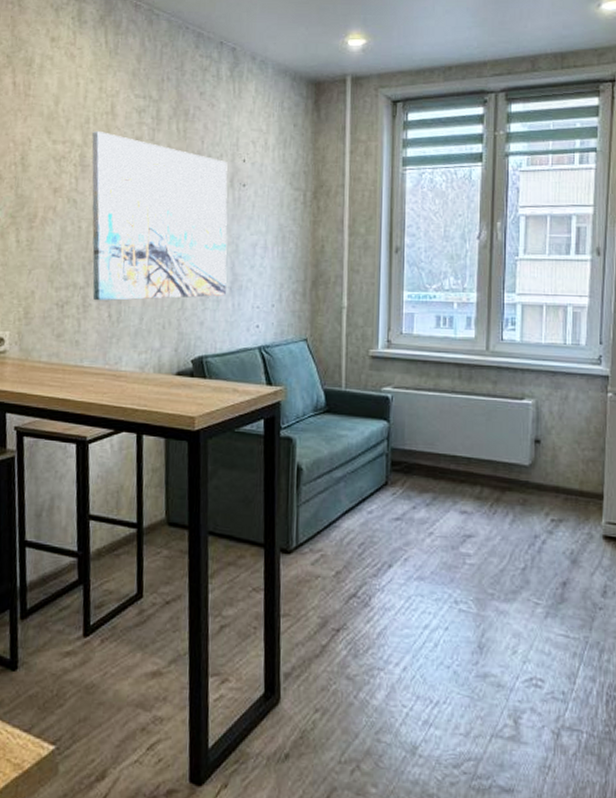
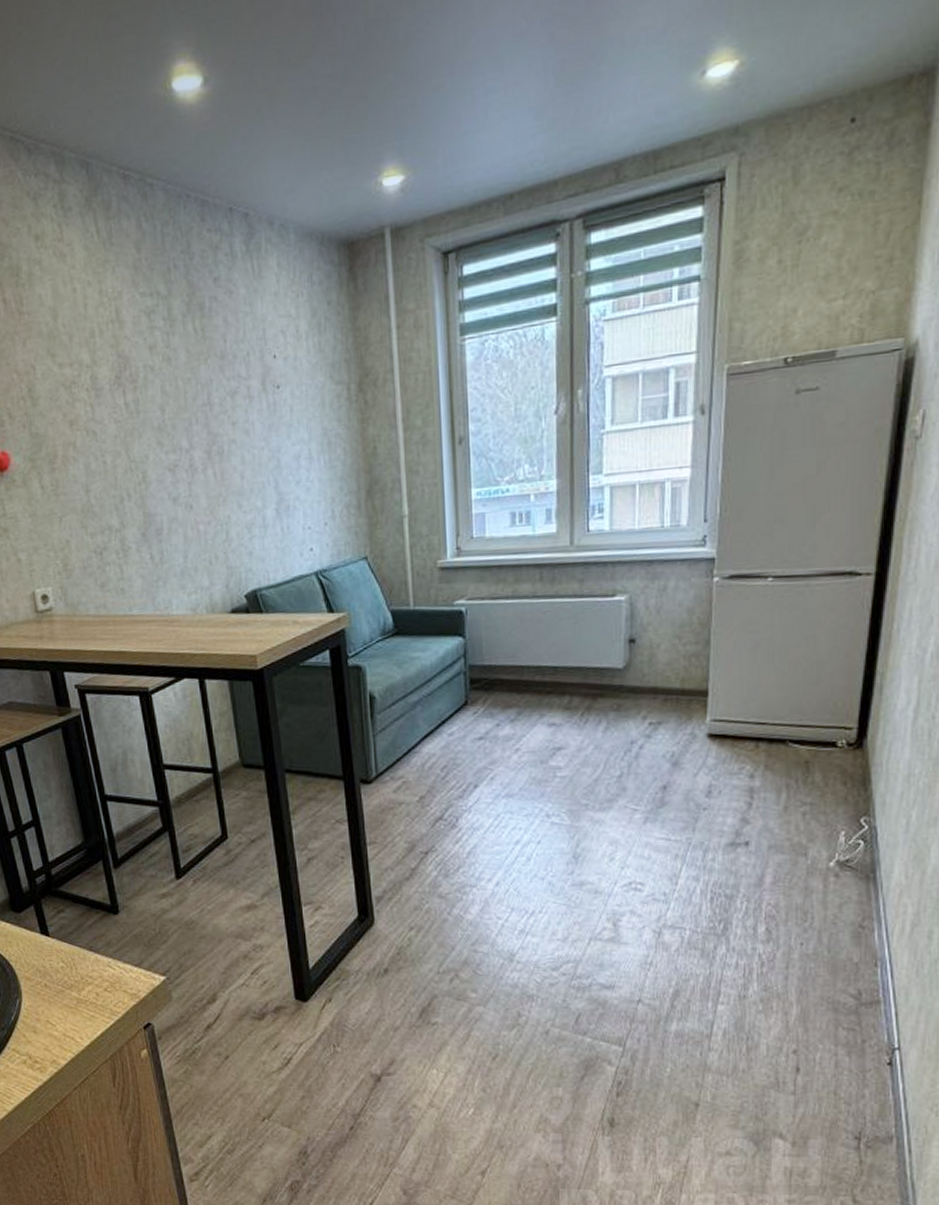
wall art: present [92,131,228,301] -> none [100,345,273,543]

